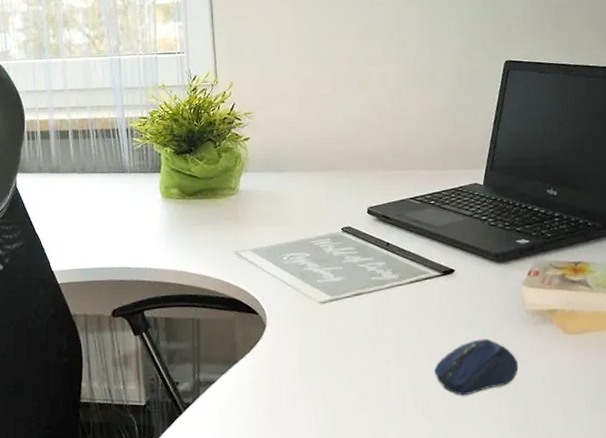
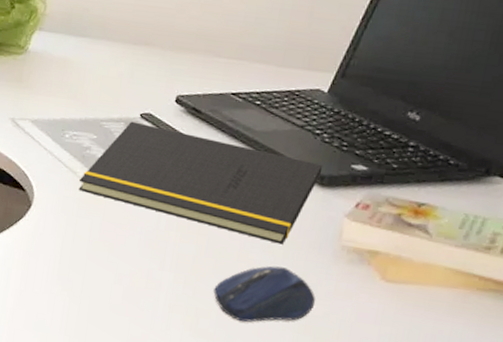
notepad: none [302,236,496,319] -> present [78,121,323,245]

